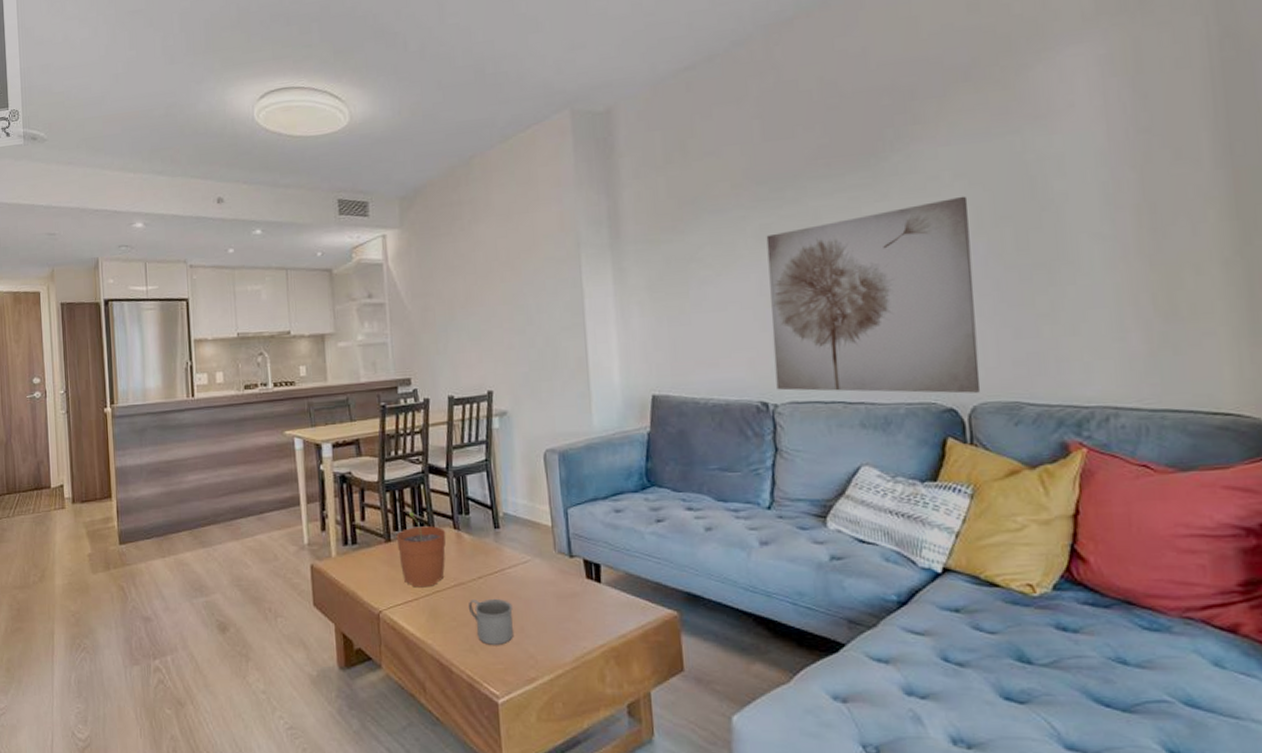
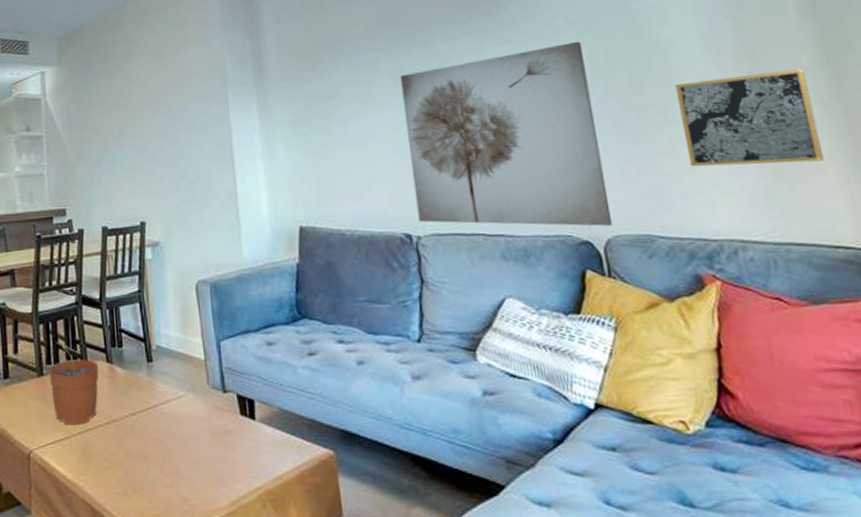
mug: present [468,599,513,645] -> none [120,438,167,488]
wall art: none [1064,223,1216,332] -> present [674,68,824,167]

